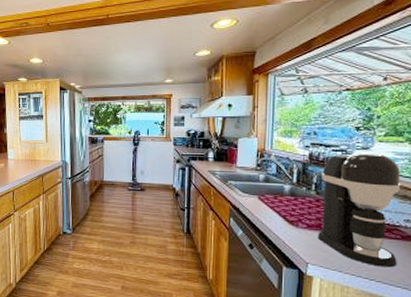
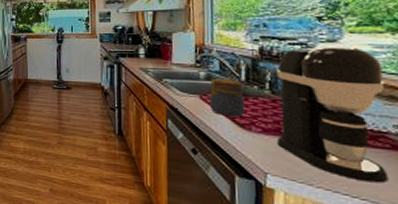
jar: none [265,181,295,215] -> present [209,79,245,118]

